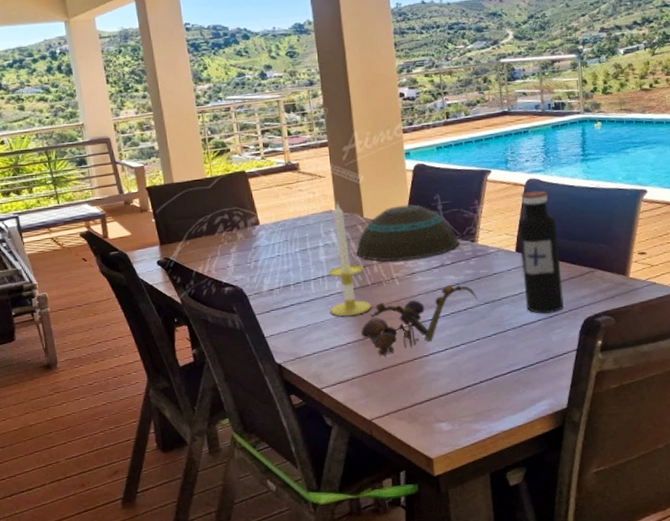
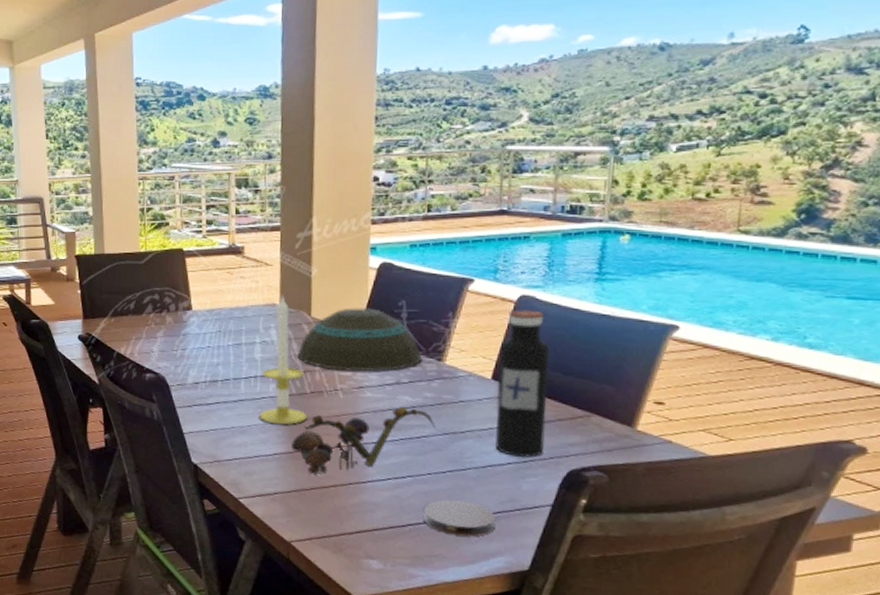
coaster: none [477,358,536,389] -> present [423,499,496,537]

